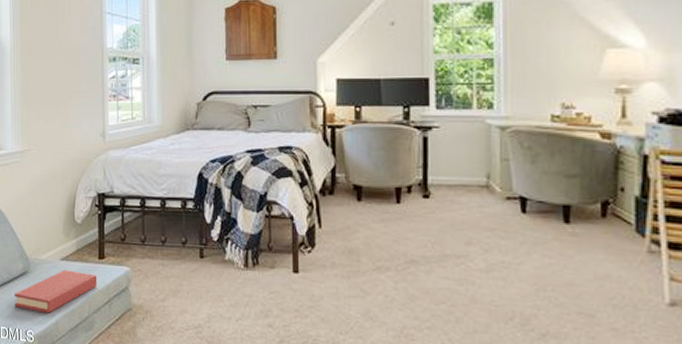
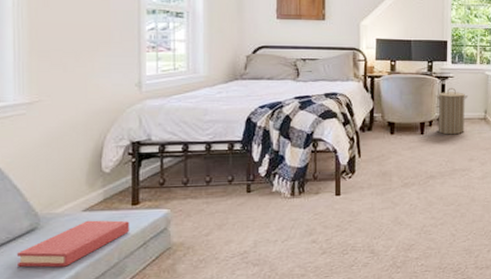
laundry hamper: none [415,141,462,207] -> present [436,87,469,135]

